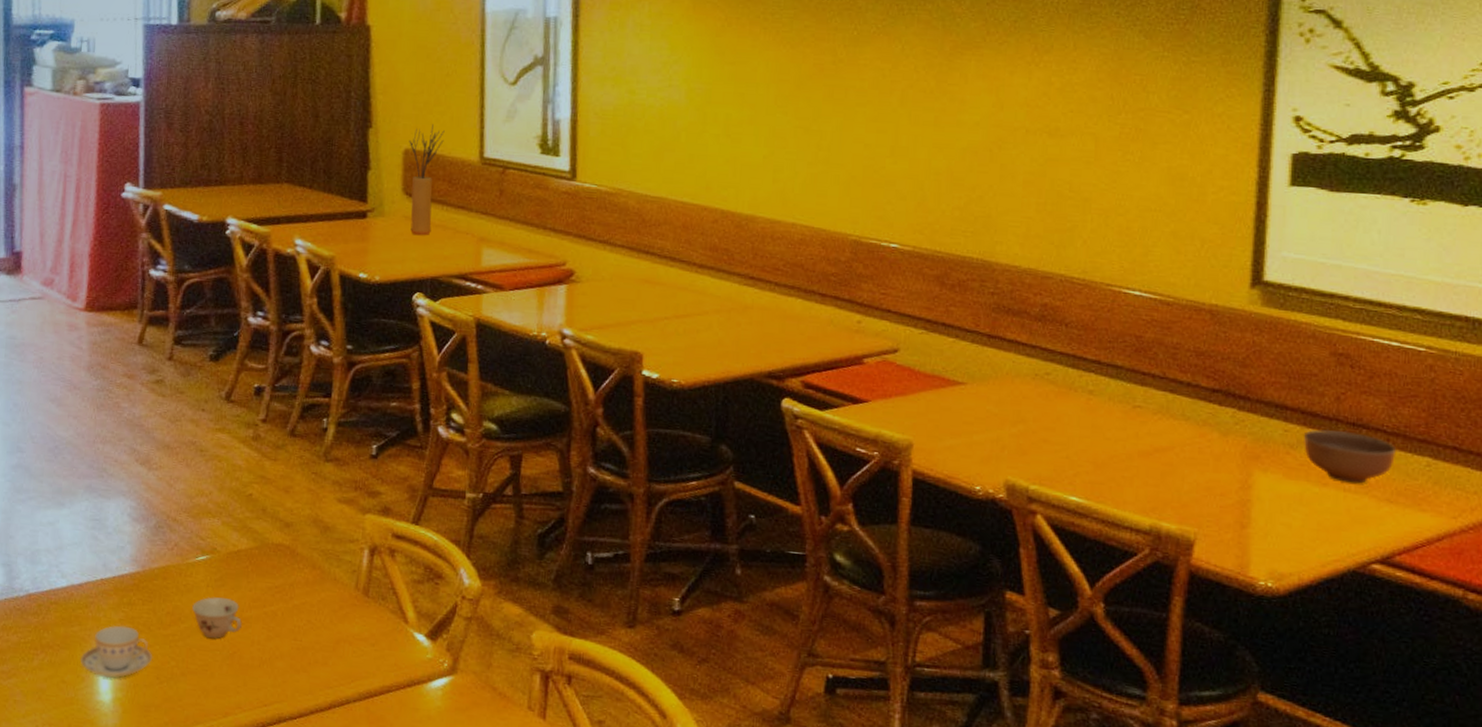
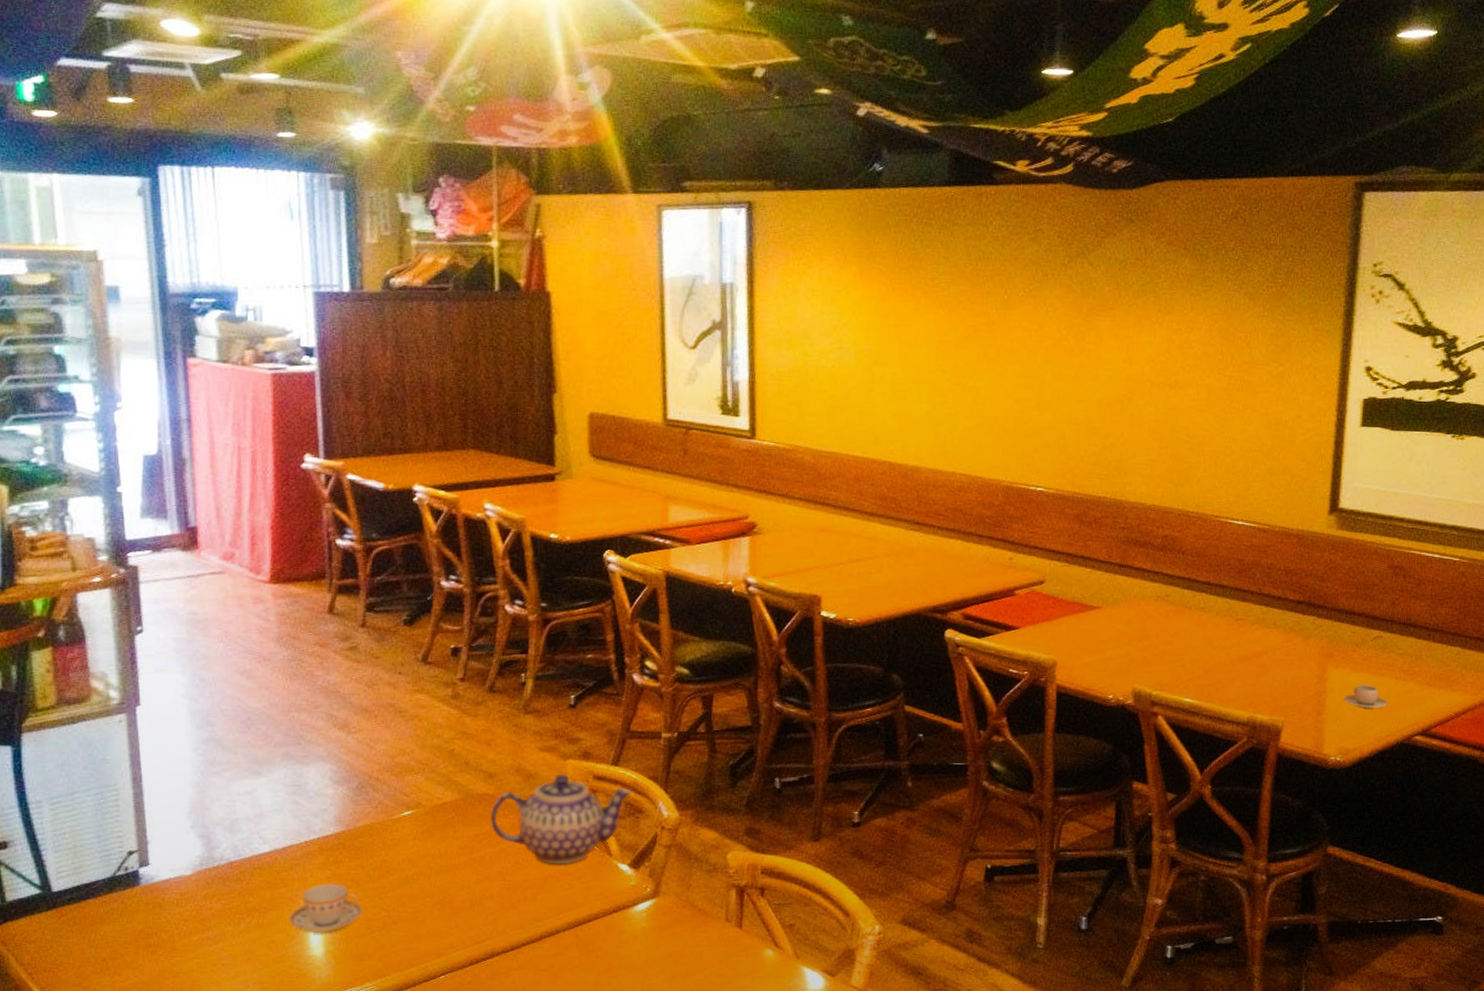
teacup: present [192,597,242,638] -> none [400,848,451,886]
teapot: none [284,529,434,628] -> present [490,774,633,865]
vase: present [409,124,445,236] -> none [594,388,628,496]
teacup: none [1276,495,1334,526] -> present [1344,685,1388,709]
bowl: present [1303,429,1397,483] -> none [1366,629,1436,672]

